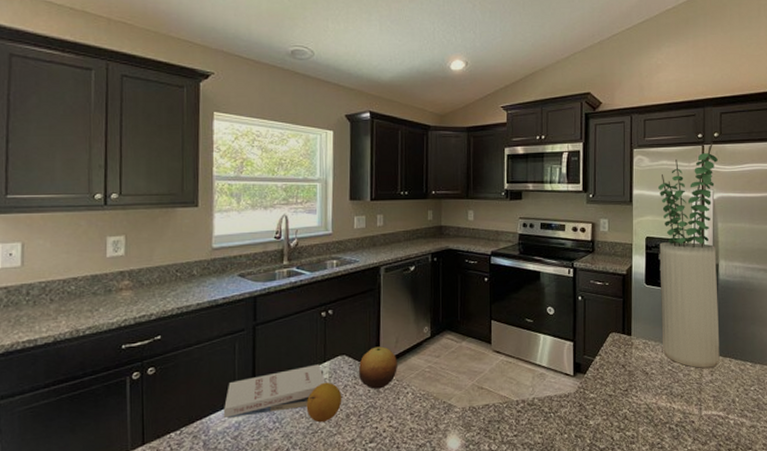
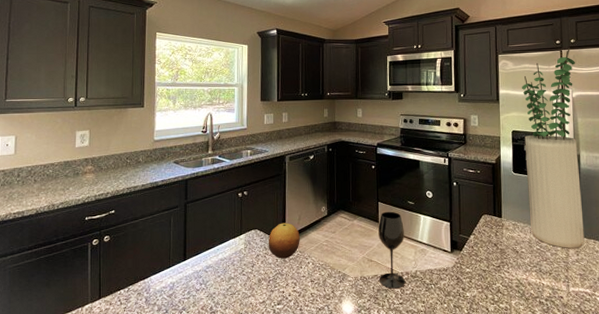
books: present [223,364,326,419] -> none [161,236,242,280]
fruit: present [306,382,342,423] -> none [226,251,255,286]
wineglass: none [490,330,522,420] -> present [378,211,406,289]

